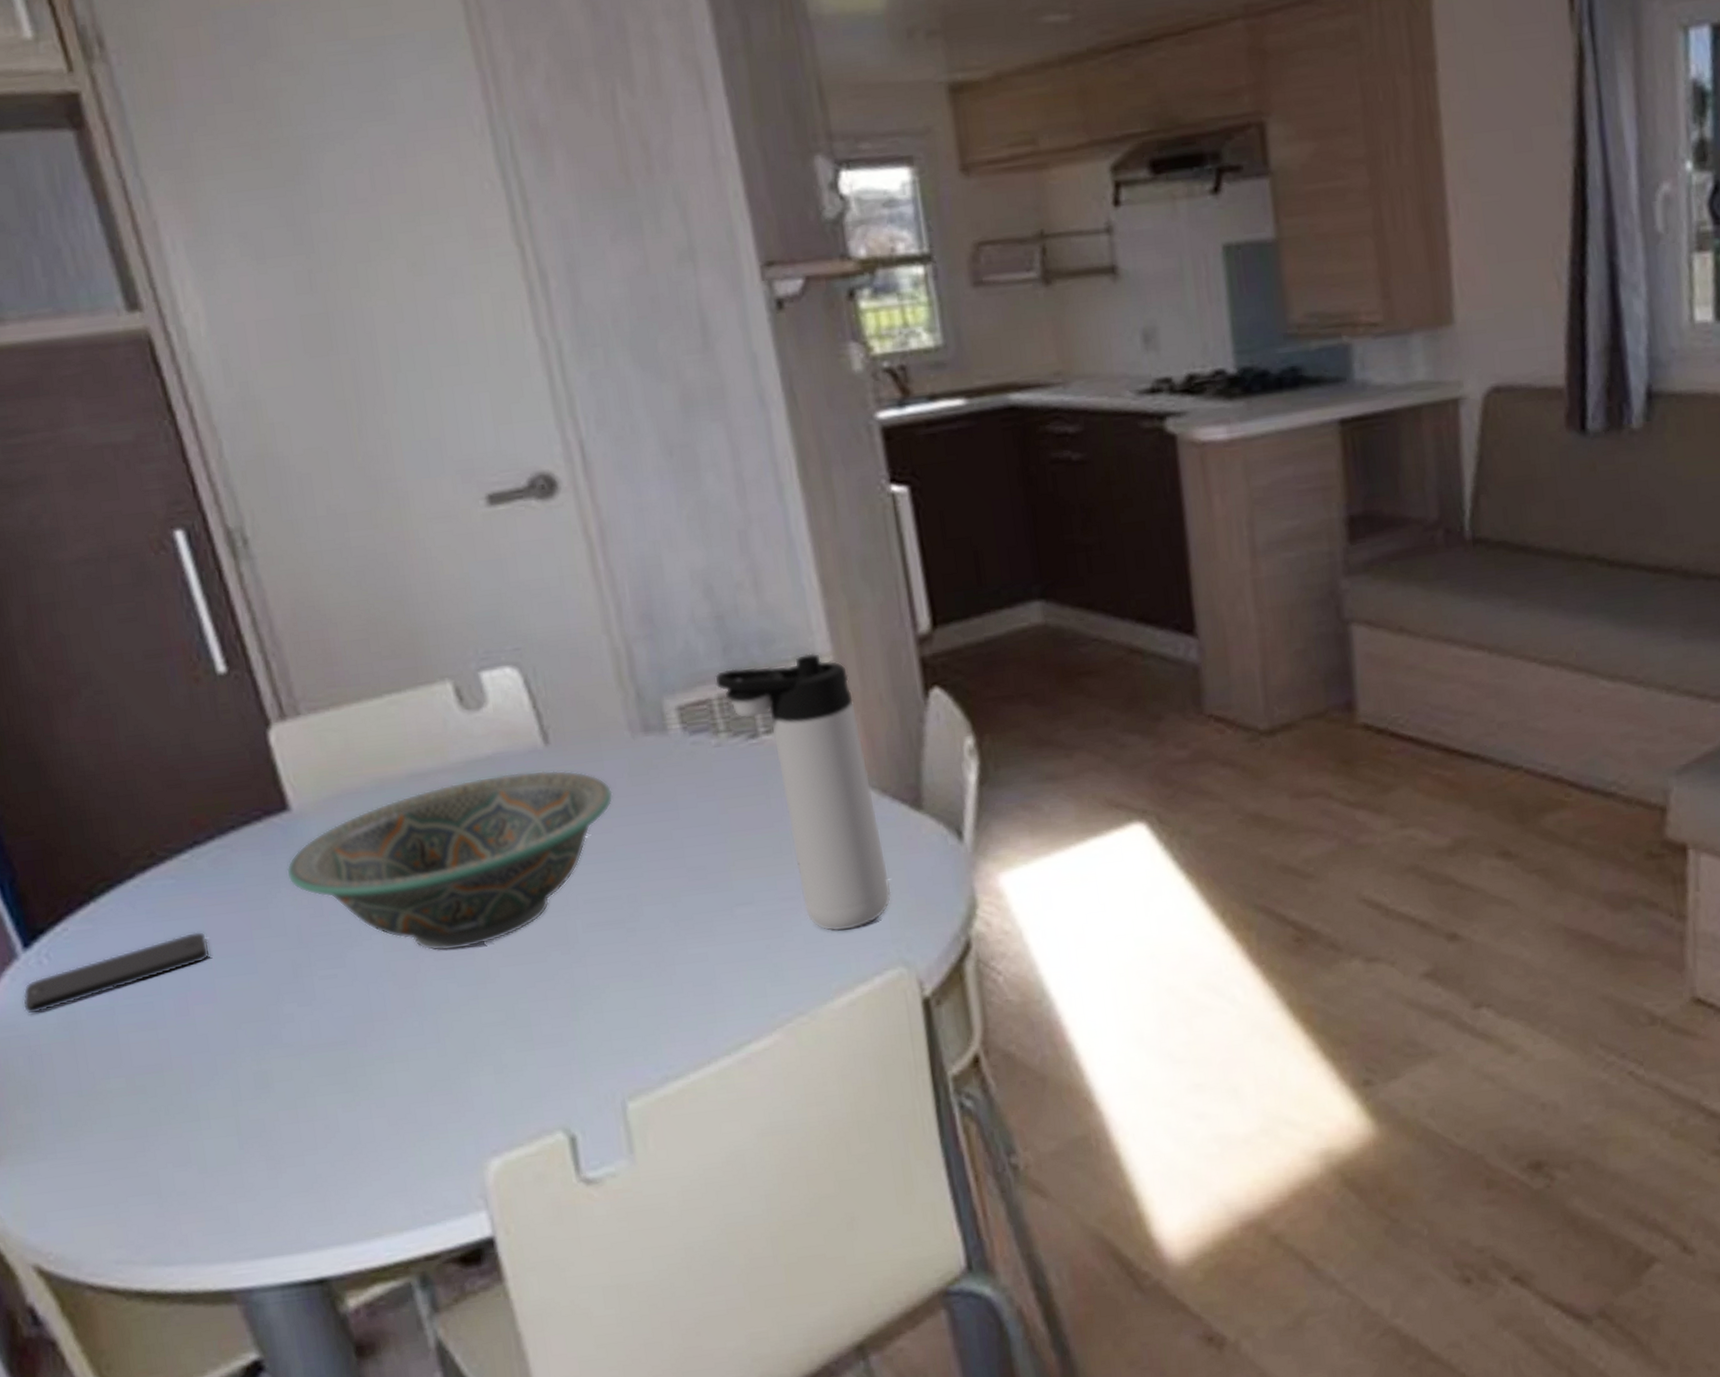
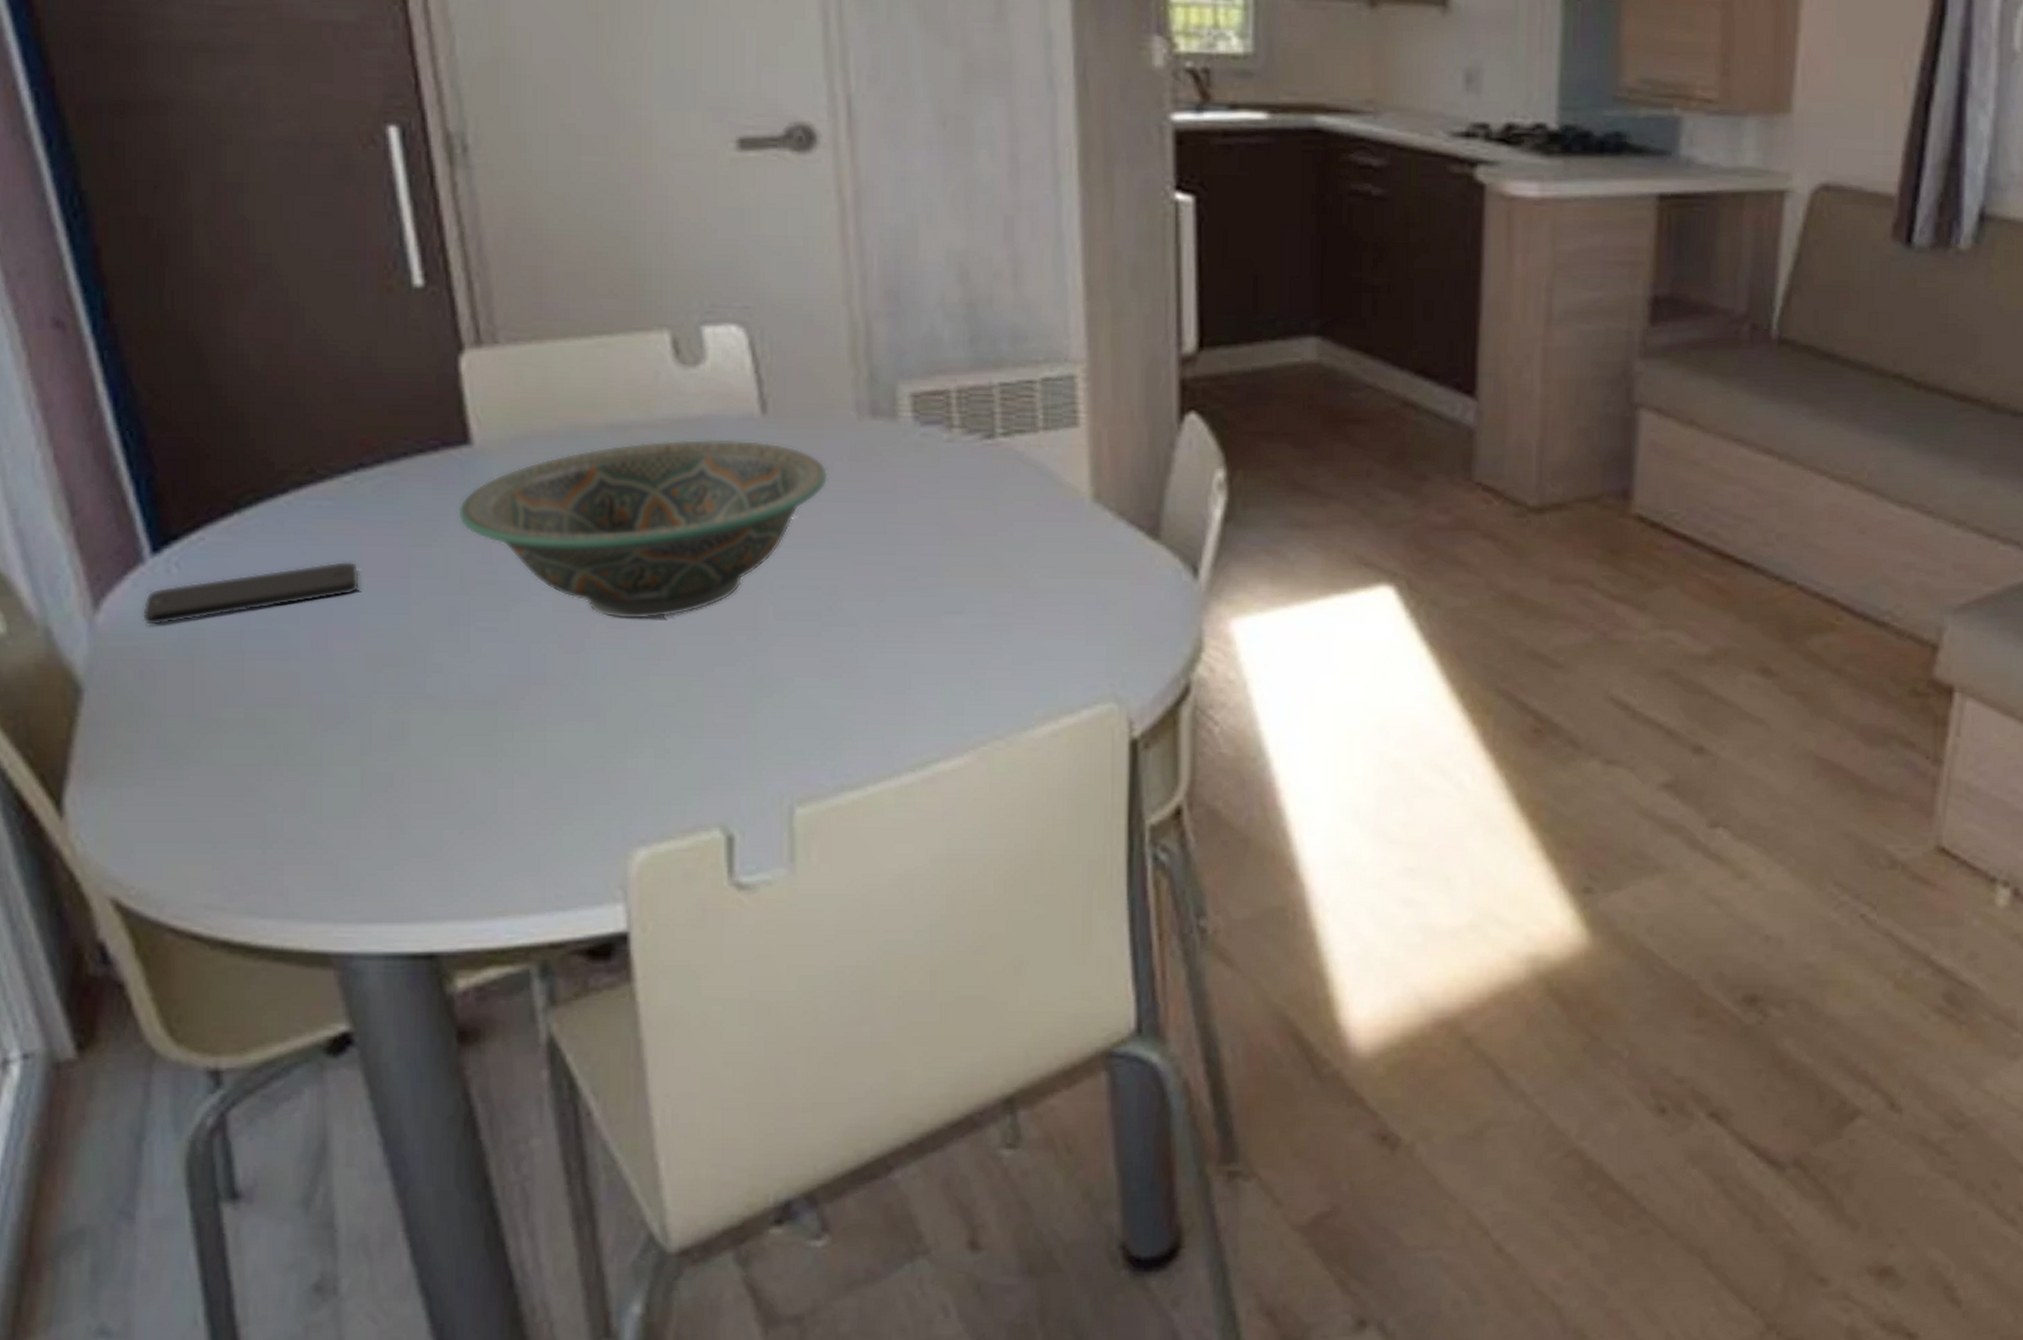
thermos bottle: present [715,653,892,932] -> none [957,357,1114,656]

